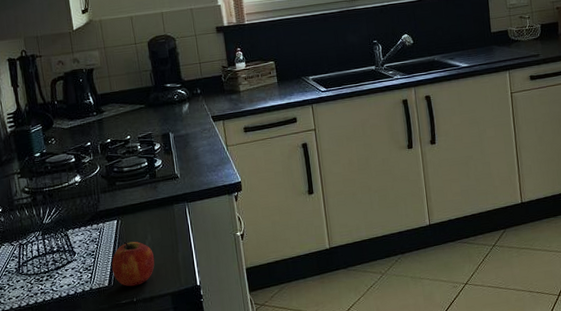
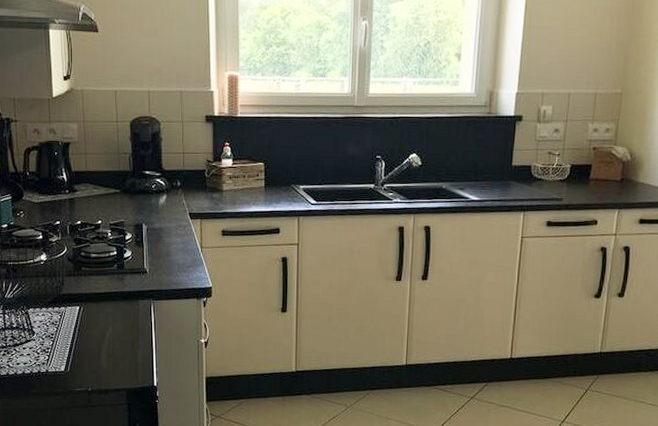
fruit: present [112,241,155,287] -> none [70,329,114,376]

